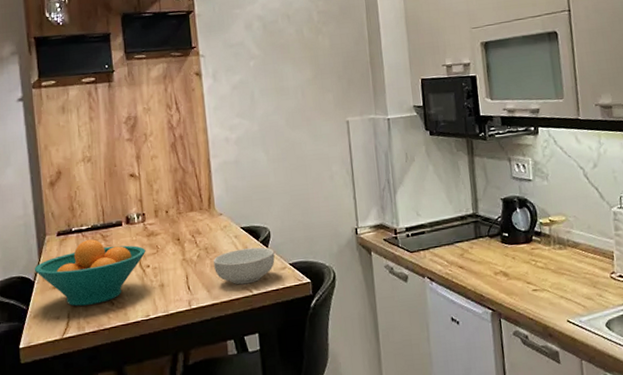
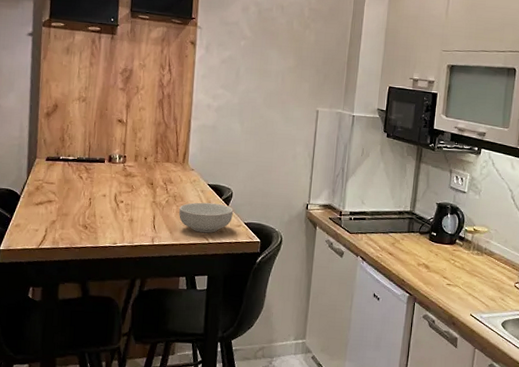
fruit bowl: present [34,239,146,306] -> none [21,169,122,225]

